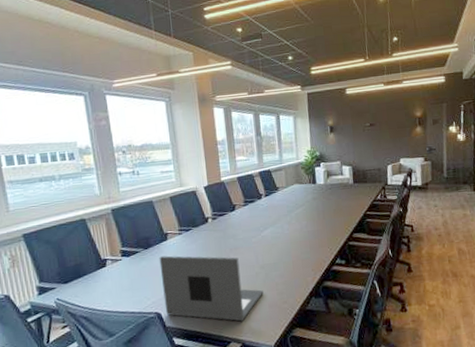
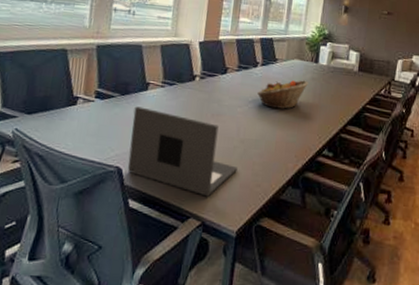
fruit basket: none [267,201,311,233] -> present [257,80,308,109]

